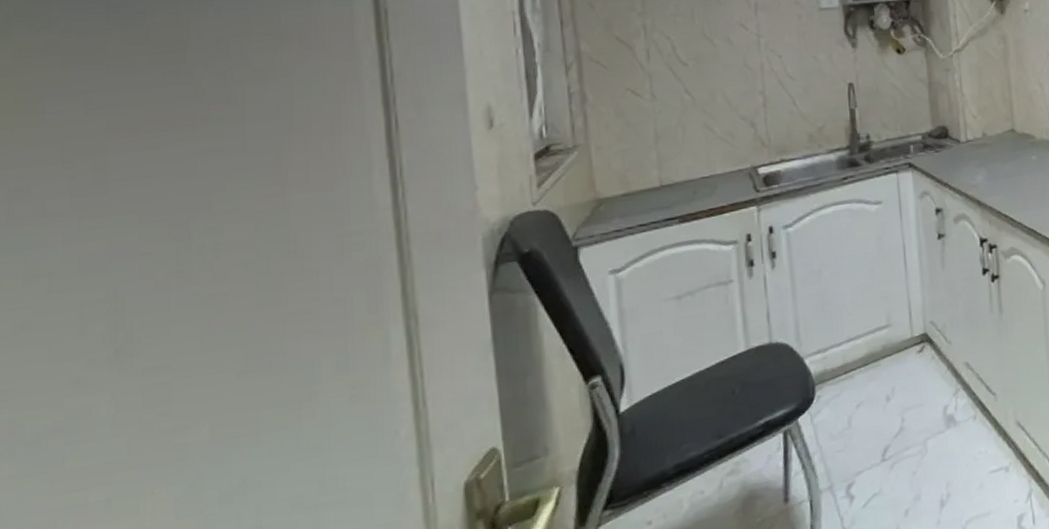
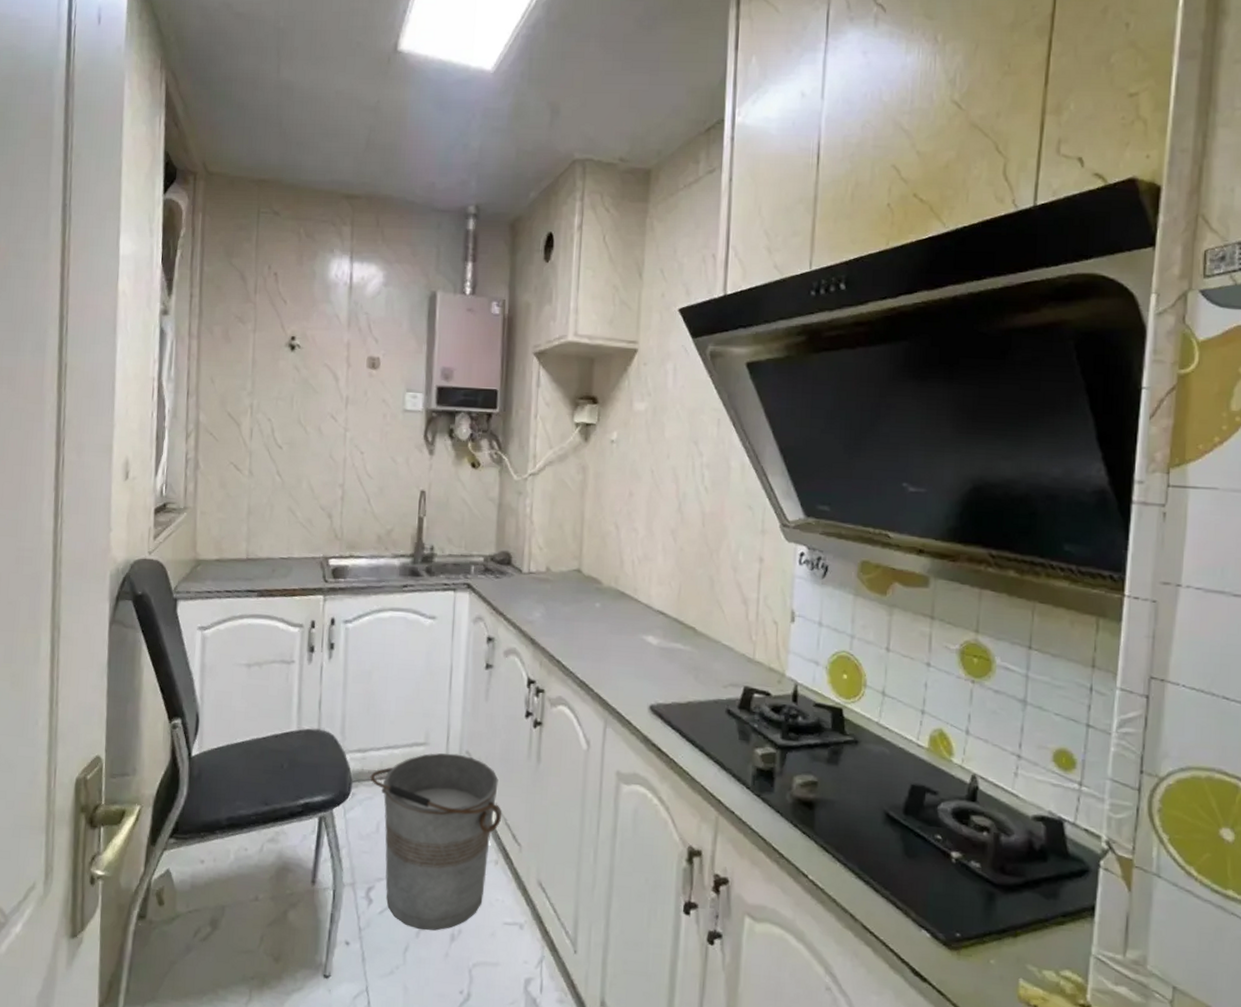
bucket: none [834,326,974,509] -> present [370,753,502,931]

